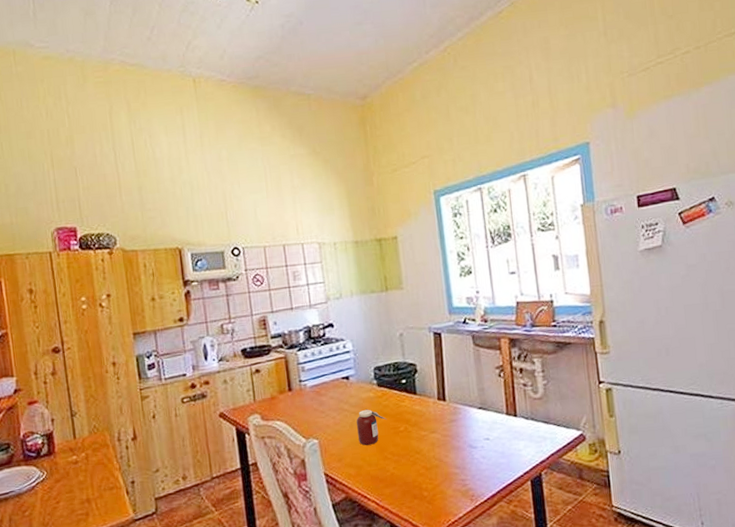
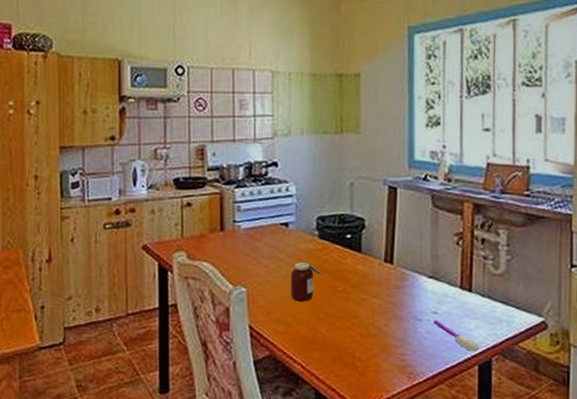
spoon: none [487,445,529,469] -> present [434,320,479,351]

